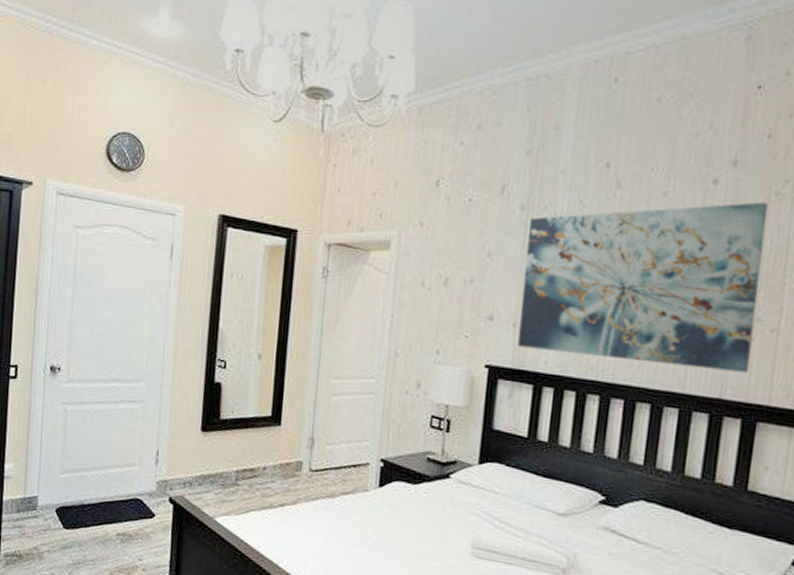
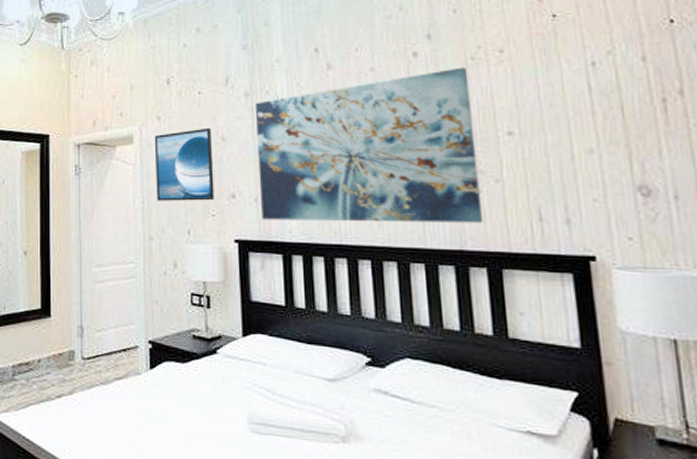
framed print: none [407,240,477,321] -> present [154,127,215,201]

